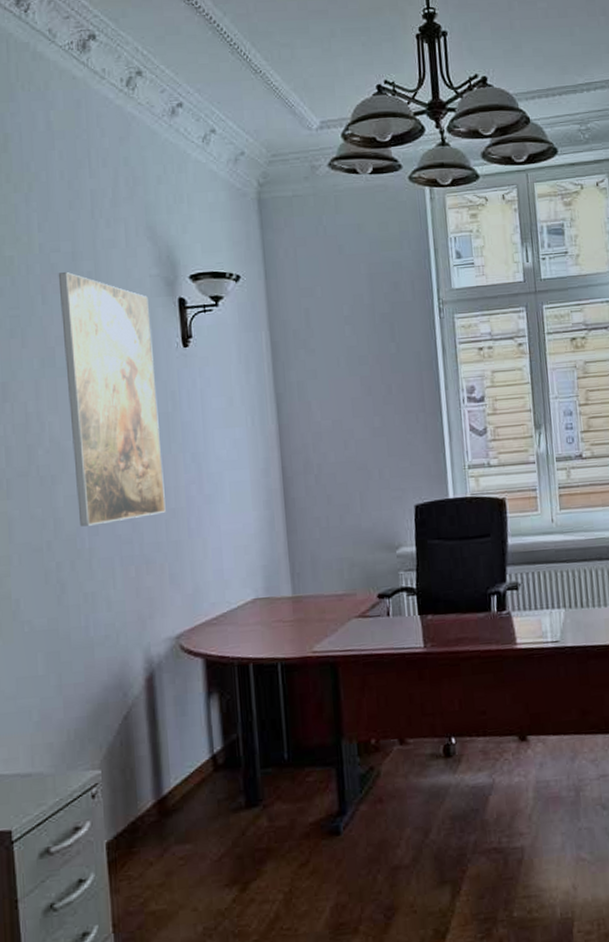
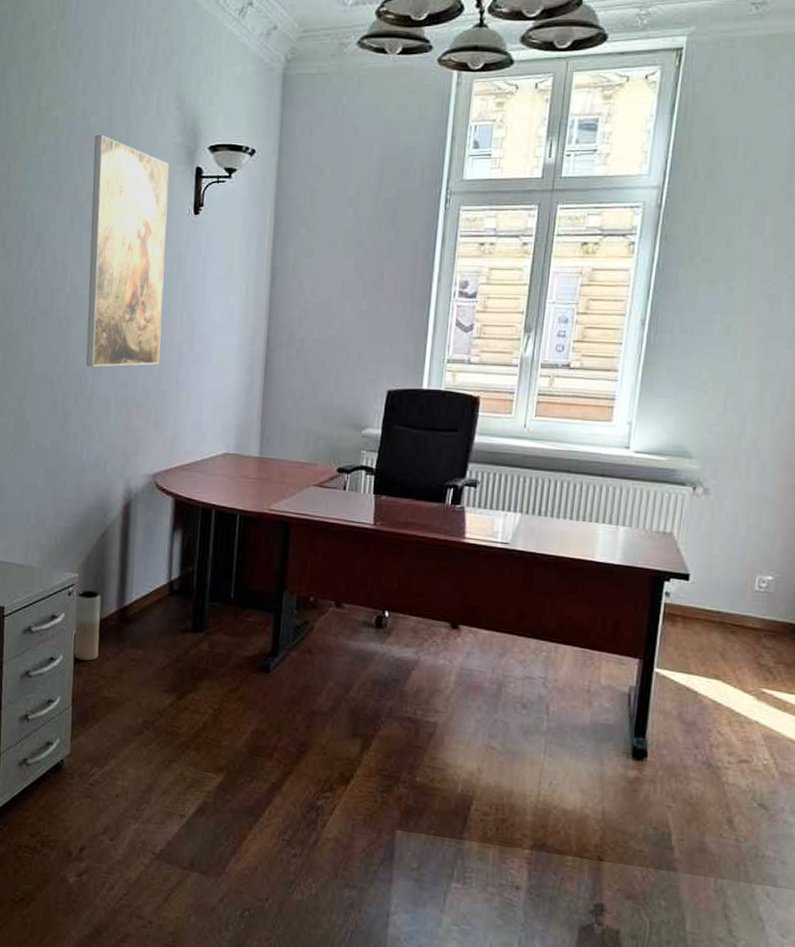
vase: none [102,786,138,874] -> present [74,590,101,661]

